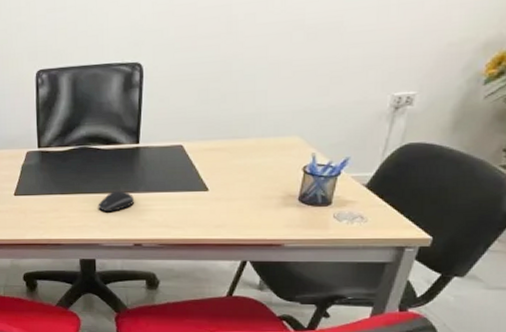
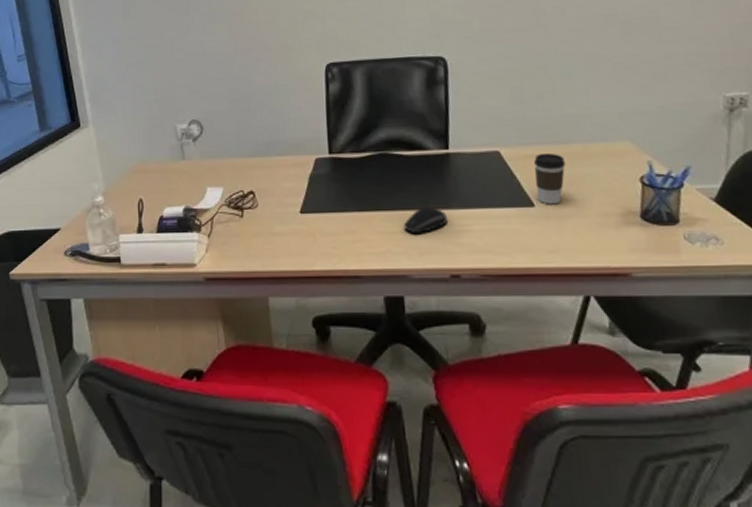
coffee cup: none [211,146,239,190] -> present [534,152,566,205]

